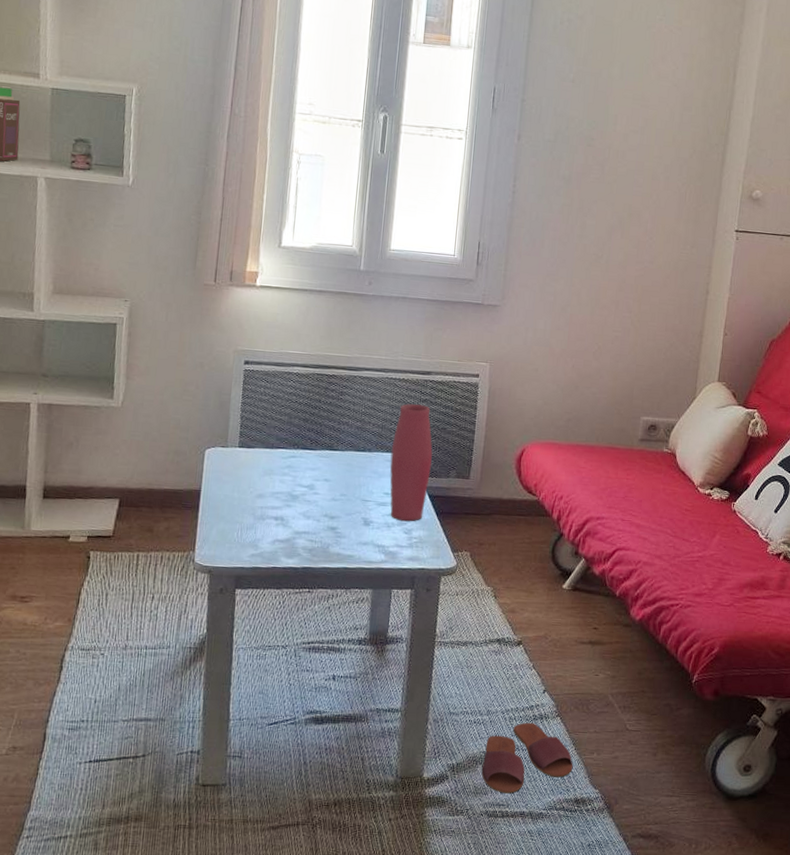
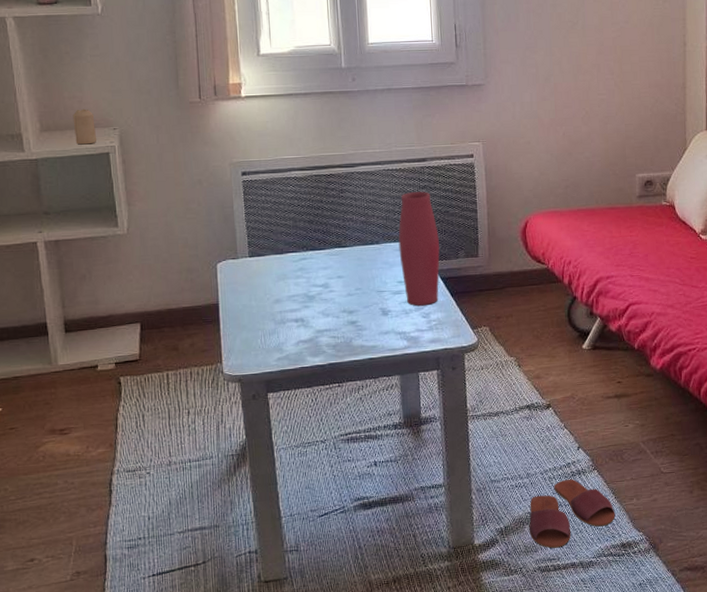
candle: none [85,276,108,313] -> present [72,108,96,145]

